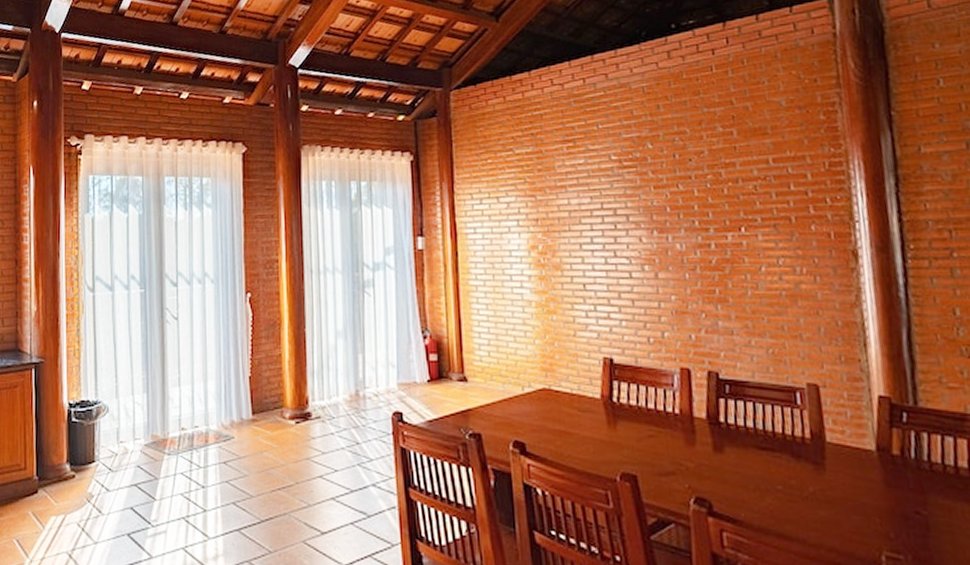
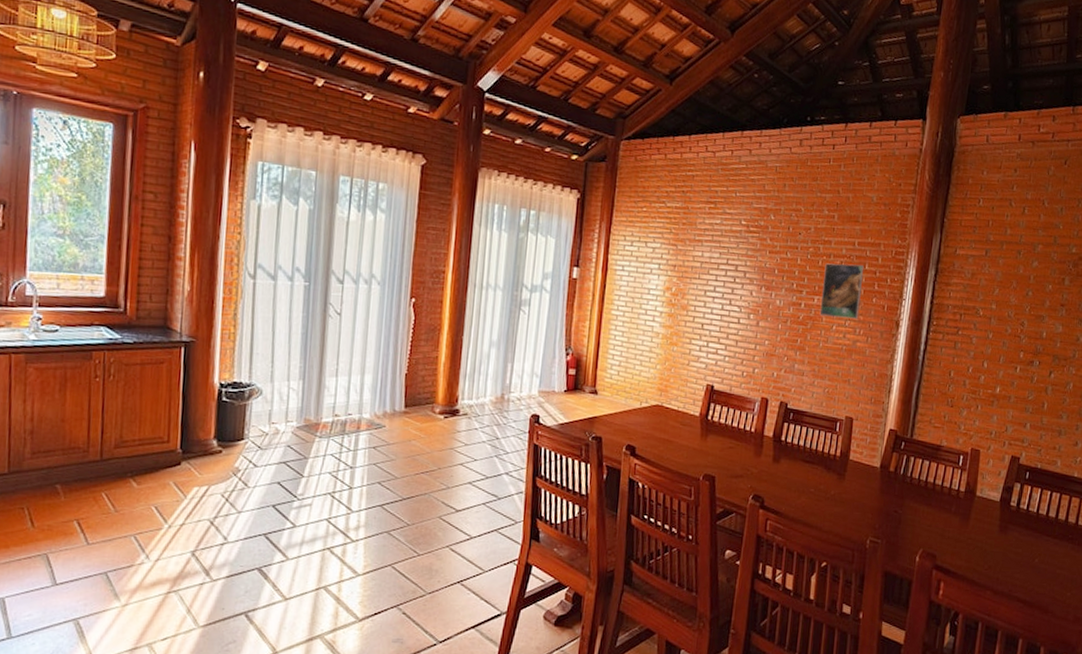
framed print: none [732,186,796,256] -> present [819,263,865,319]

